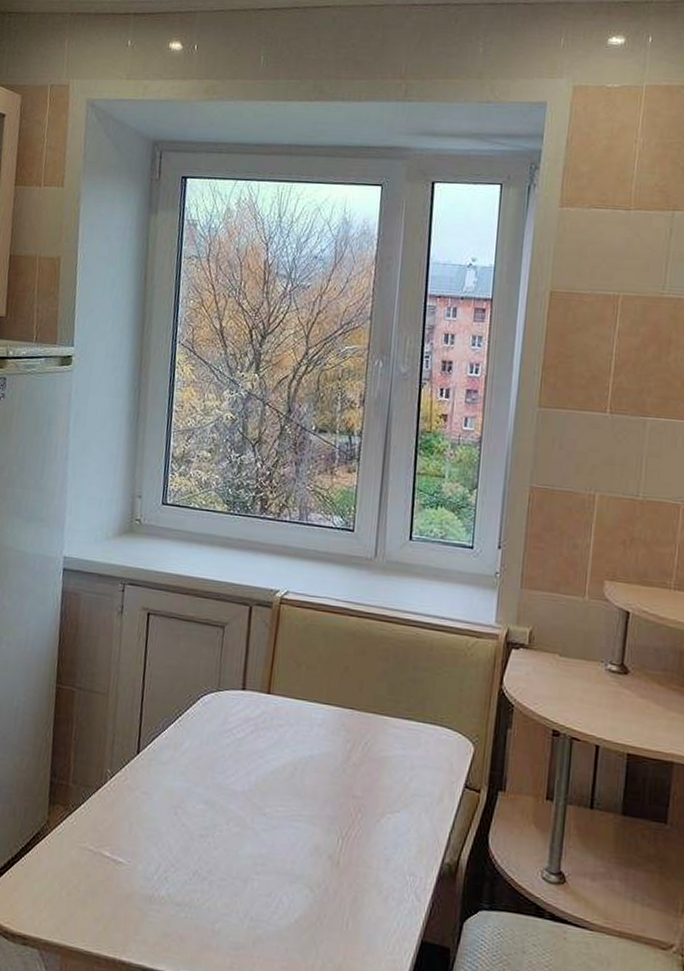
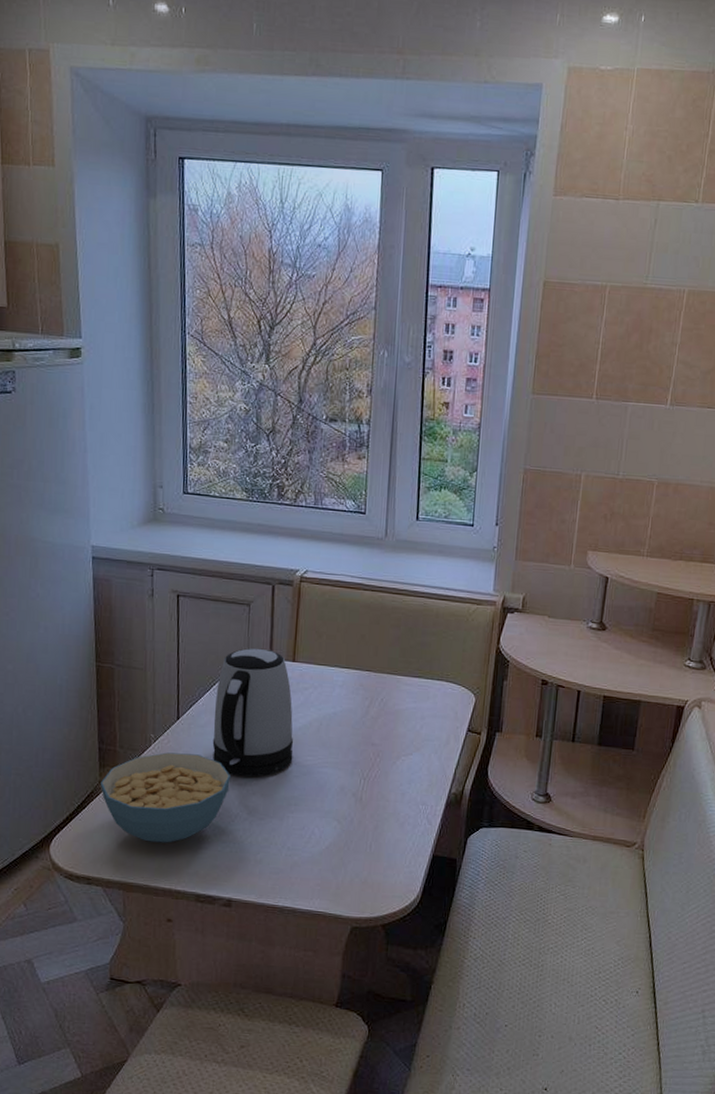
cereal bowl: none [48,791,191,902] -> present [101,752,230,843]
kettle: none [173,676,265,828] -> present [212,648,293,777]

